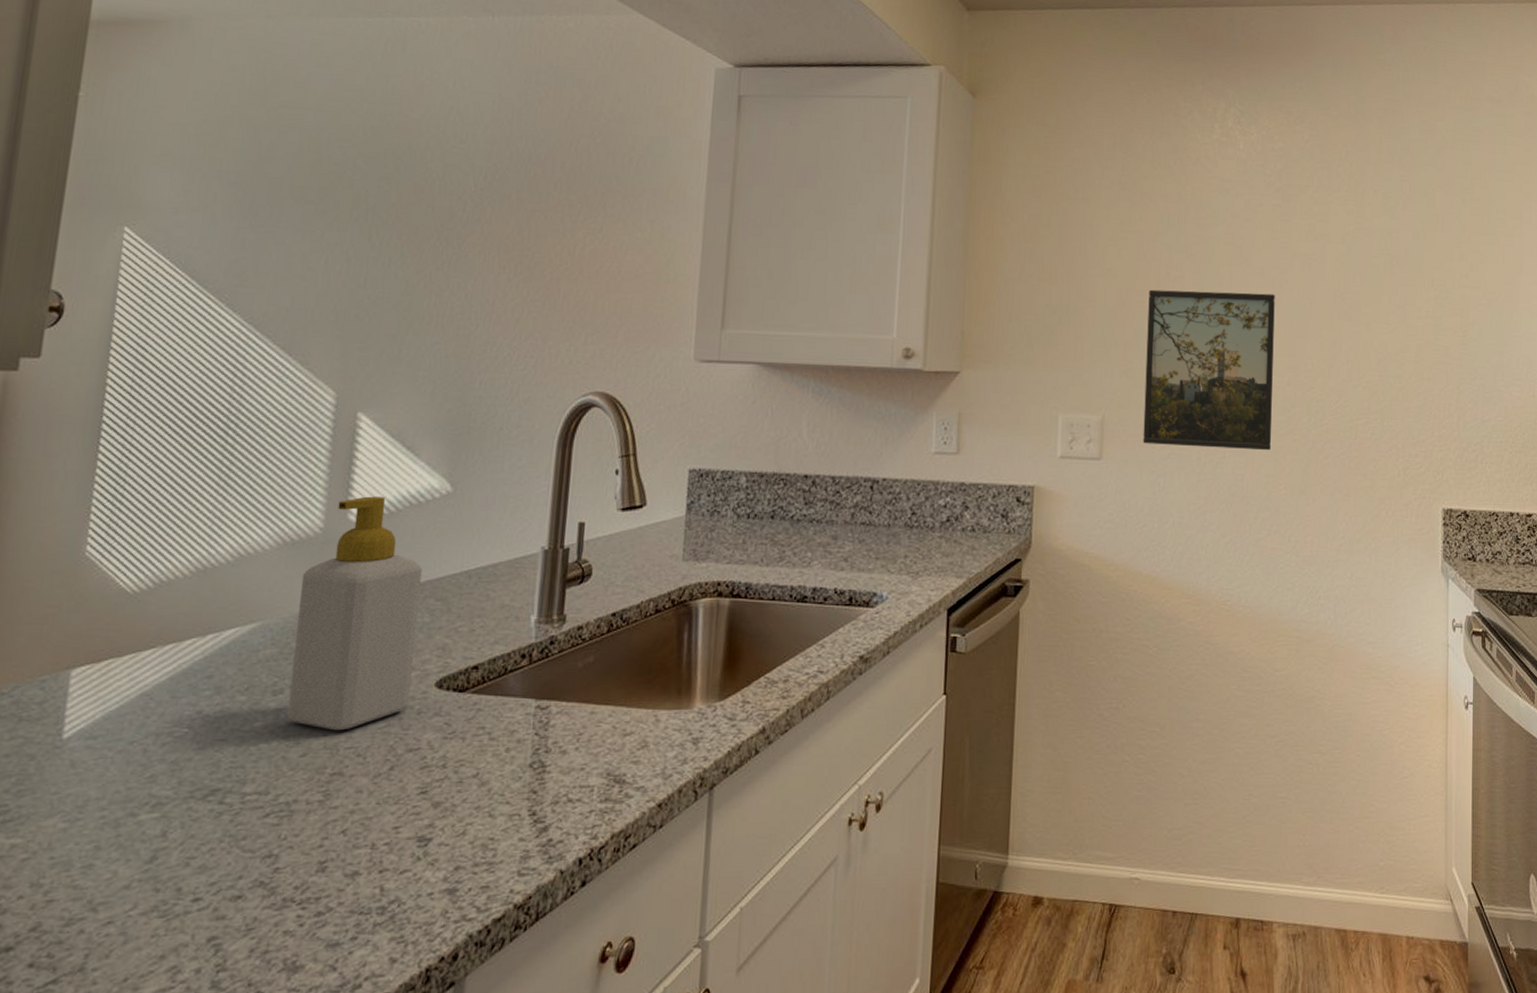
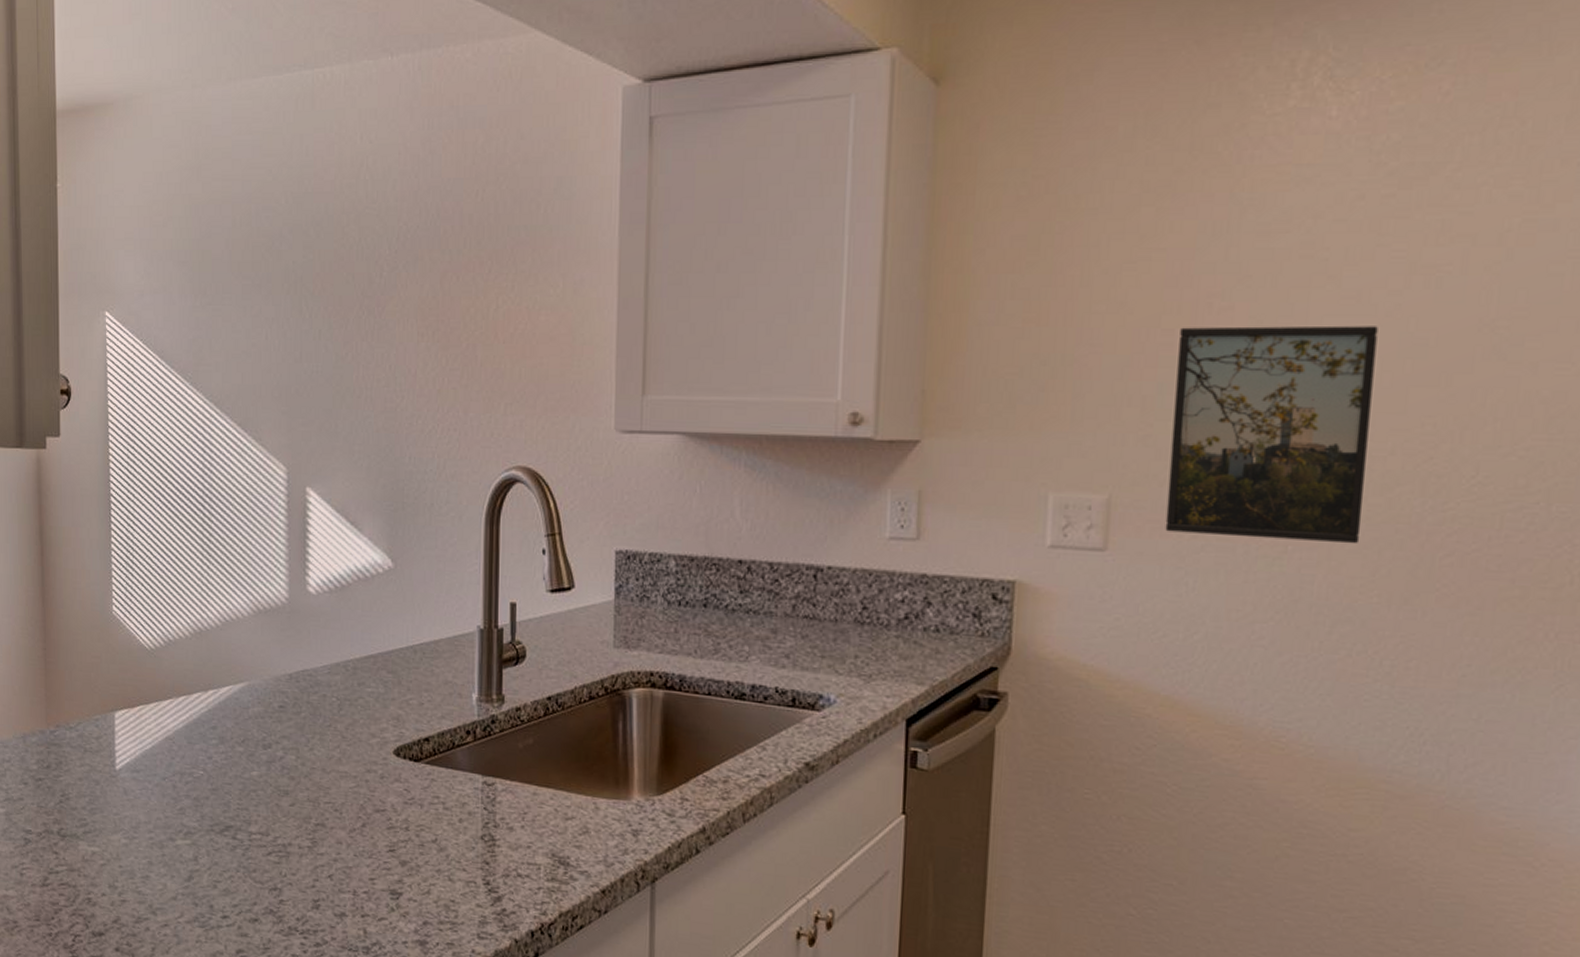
soap bottle: present [287,496,422,731] -> none [275,569,374,786]

